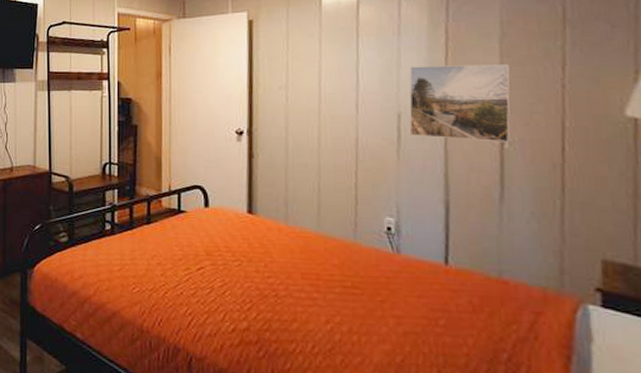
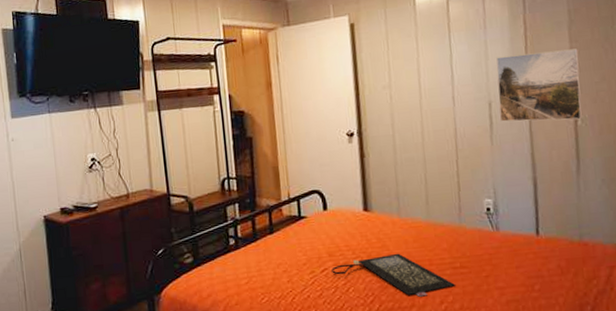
clutch bag: none [208,262,344,313] -> present [331,253,455,297]

